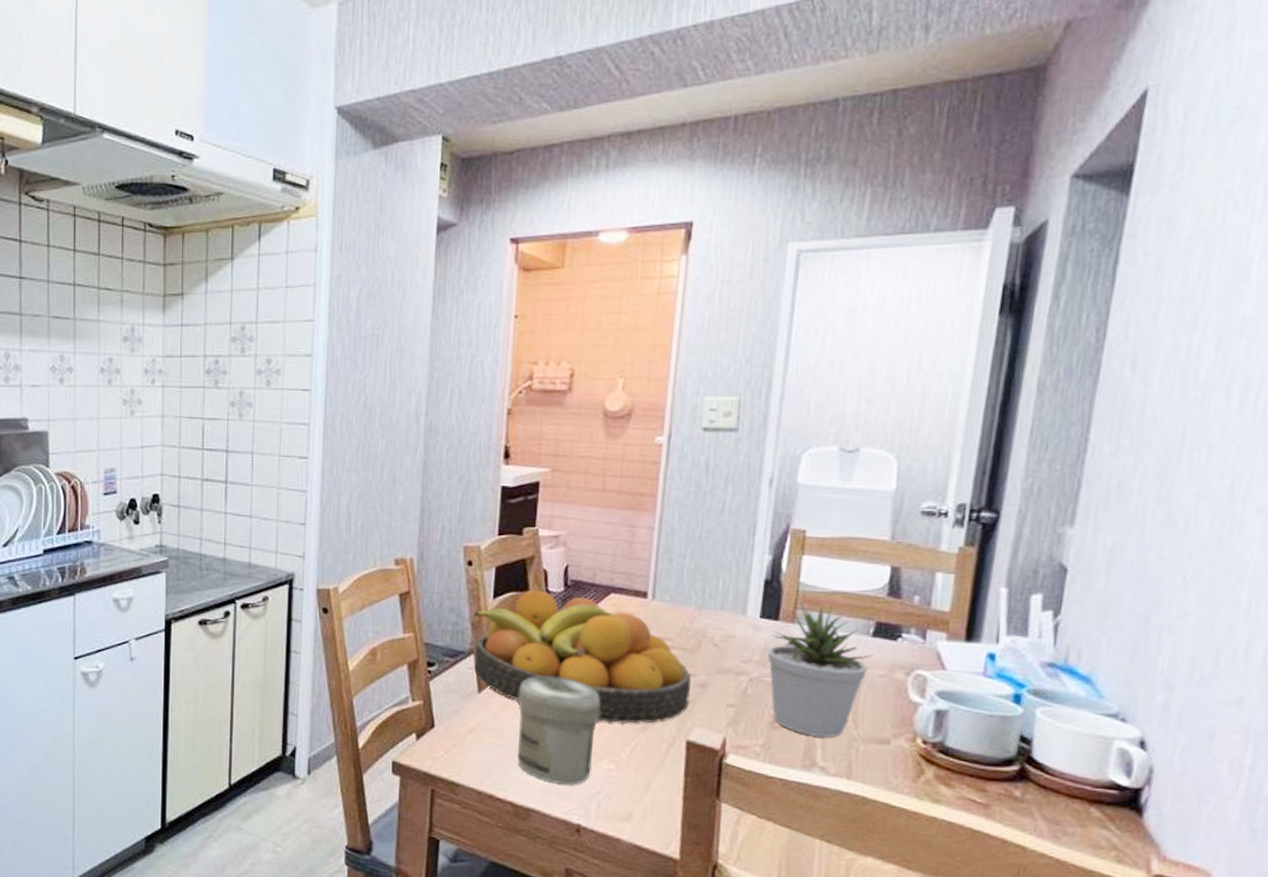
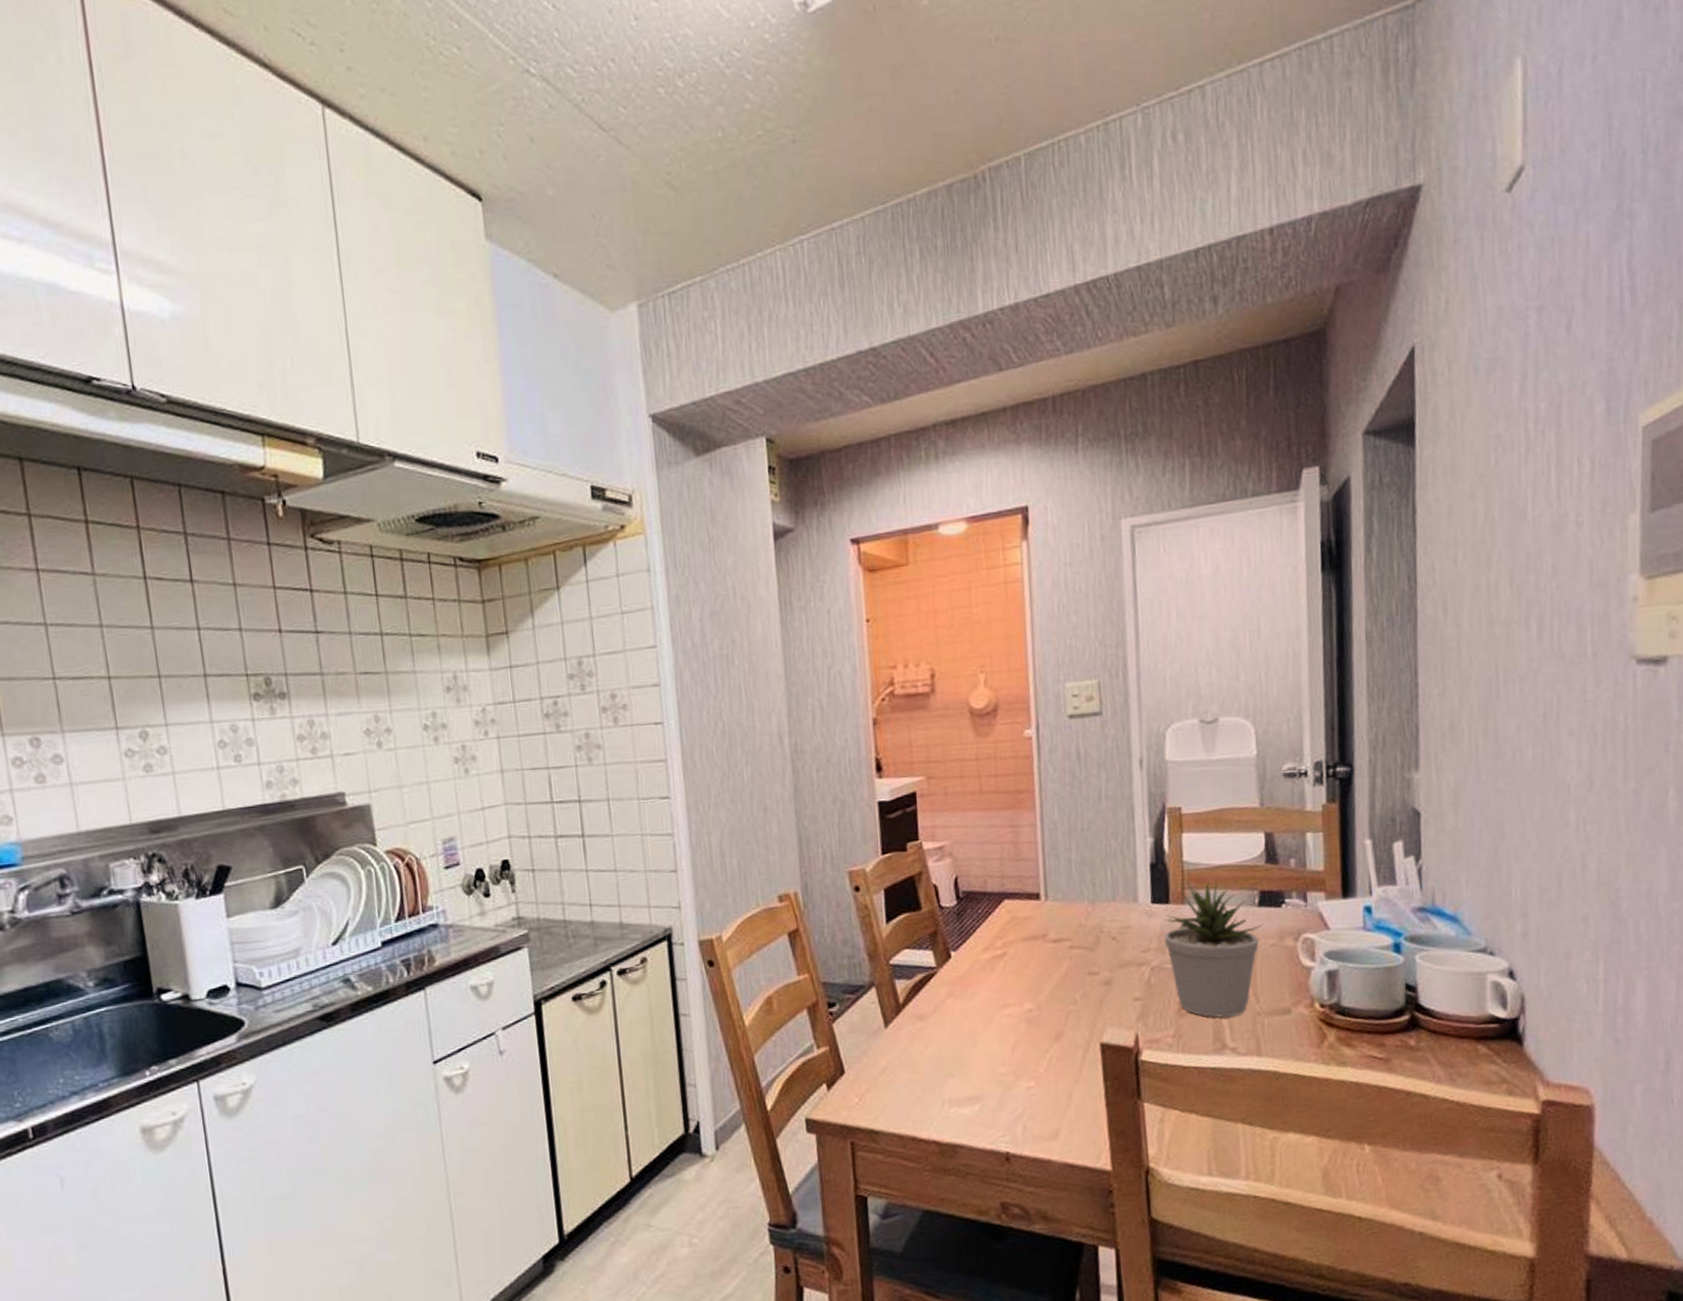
fruit bowl: present [472,590,691,724] -> none [867,907,1097,1038]
jar: present [517,676,601,784] -> none [926,997,1012,1113]

